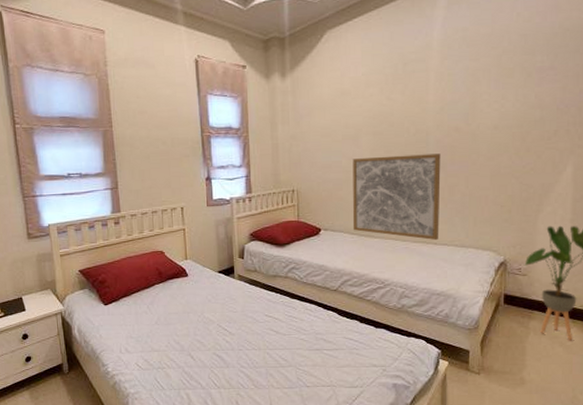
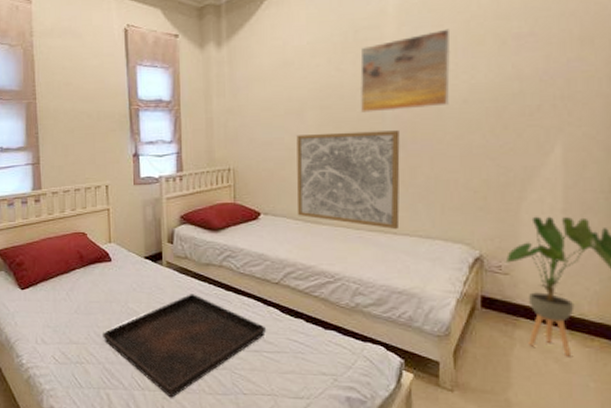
serving tray: none [182,302,327,394] -> present [103,294,267,398]
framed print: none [407,62,485,138] -> present [359,28,451,113]

